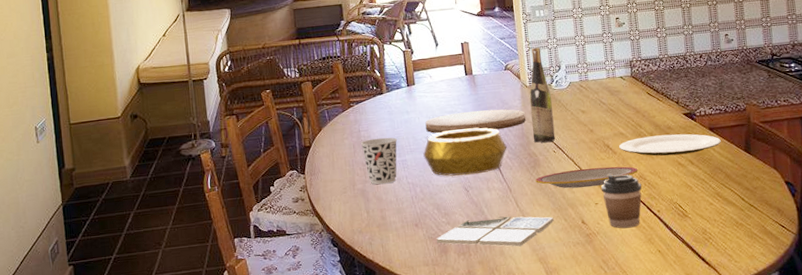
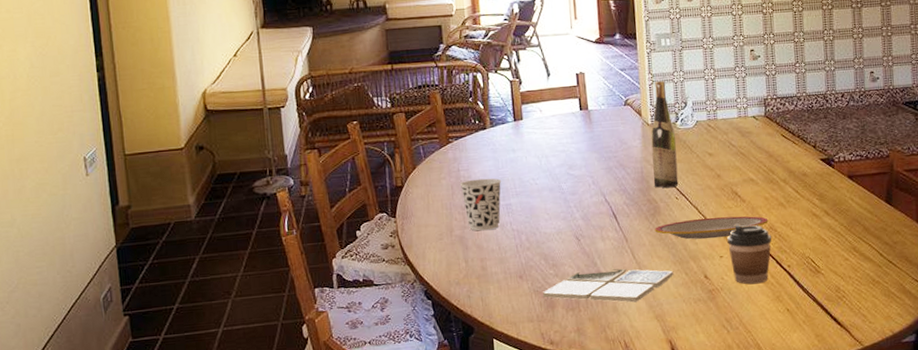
decorative bowl: present [423,128,507,176] -> none [530,170,624,223]
cutting board: present [425,109,526,134] -> none [533,149,647,176]
plate: present [619,134,721,156] -> none [748,181,860,206]

